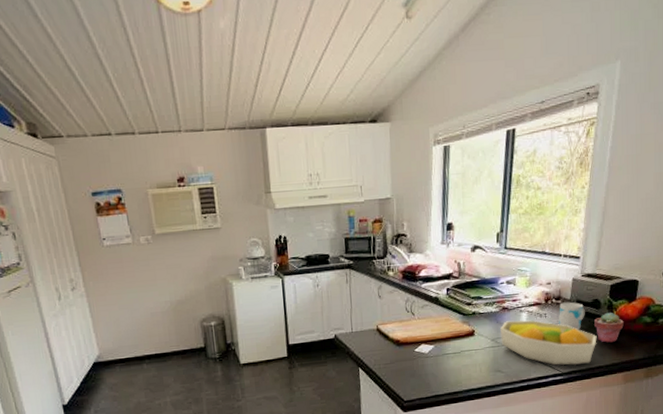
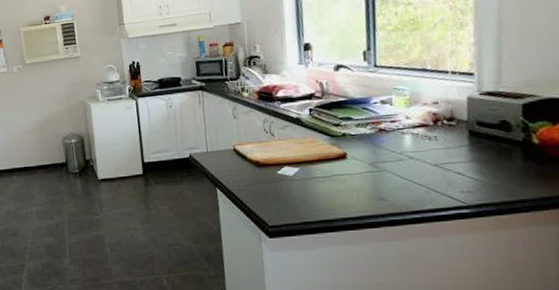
fruit bowl: present [500,320,597,366] -> none [378,143,513,197]
mug: present [558,302,585,330] -> none [453,123,491,155]
potted succulent: present [594,312,624,343] -> none [505,135,550,172]

